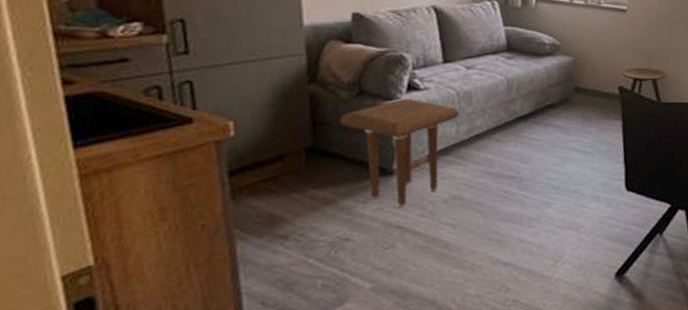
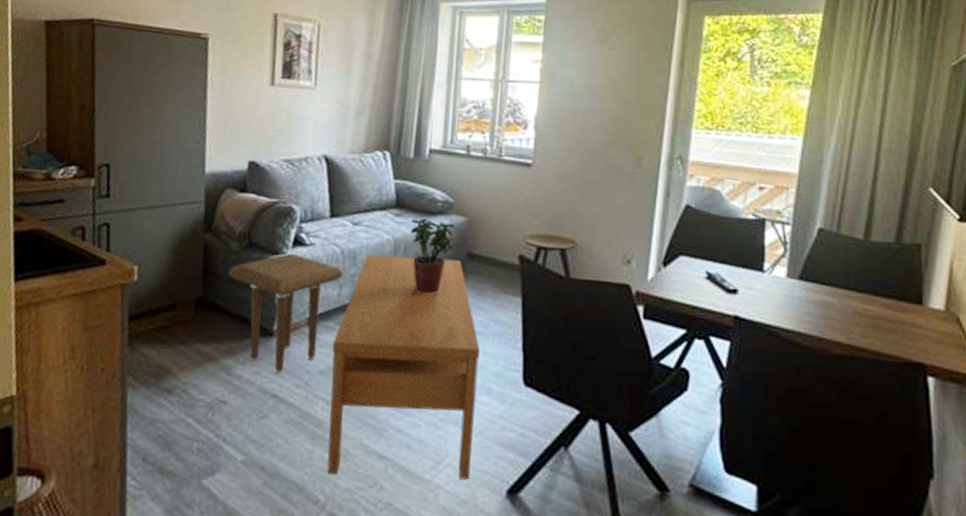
coffee table: none [454,94,588,286] -> present [326,254,480,480]
potted plant: none [522,59,564,125] -> present [410,218,457,294]

